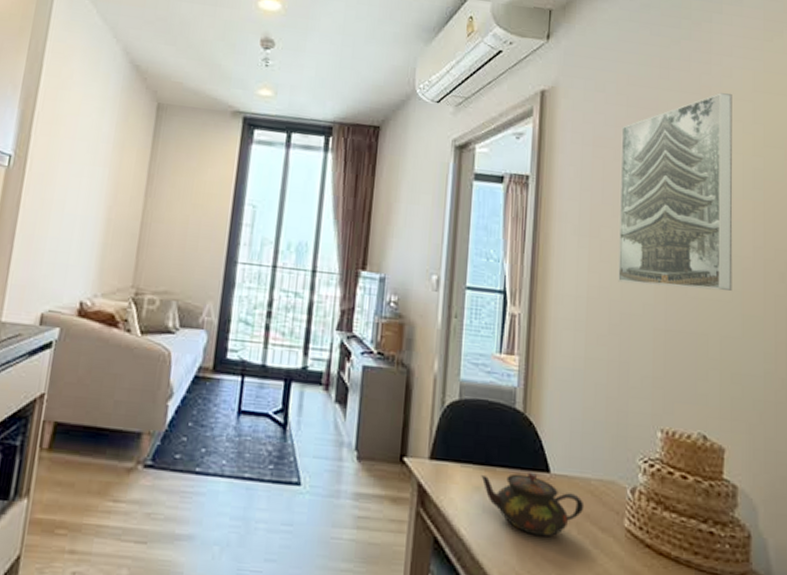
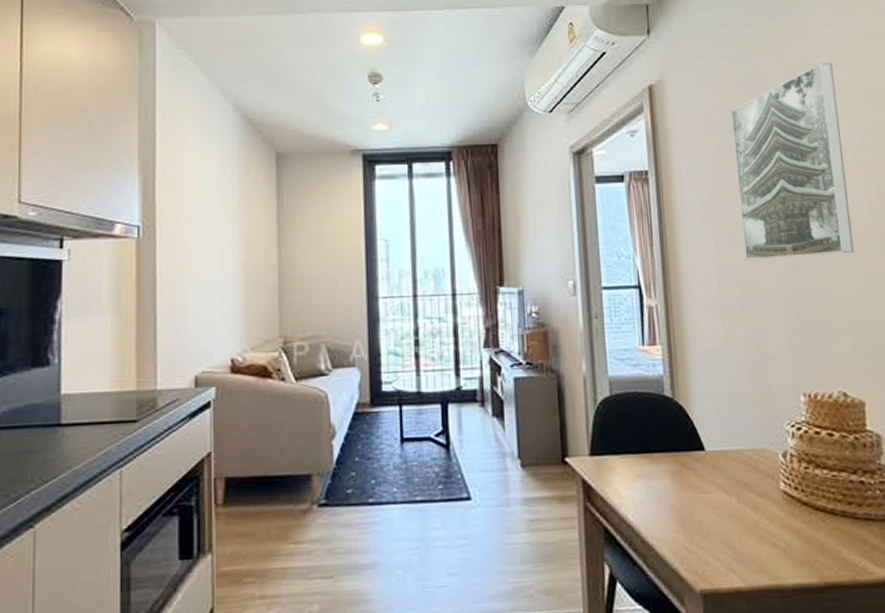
teapot: present [481,471,585,537] -> none [640,452,741,512]

